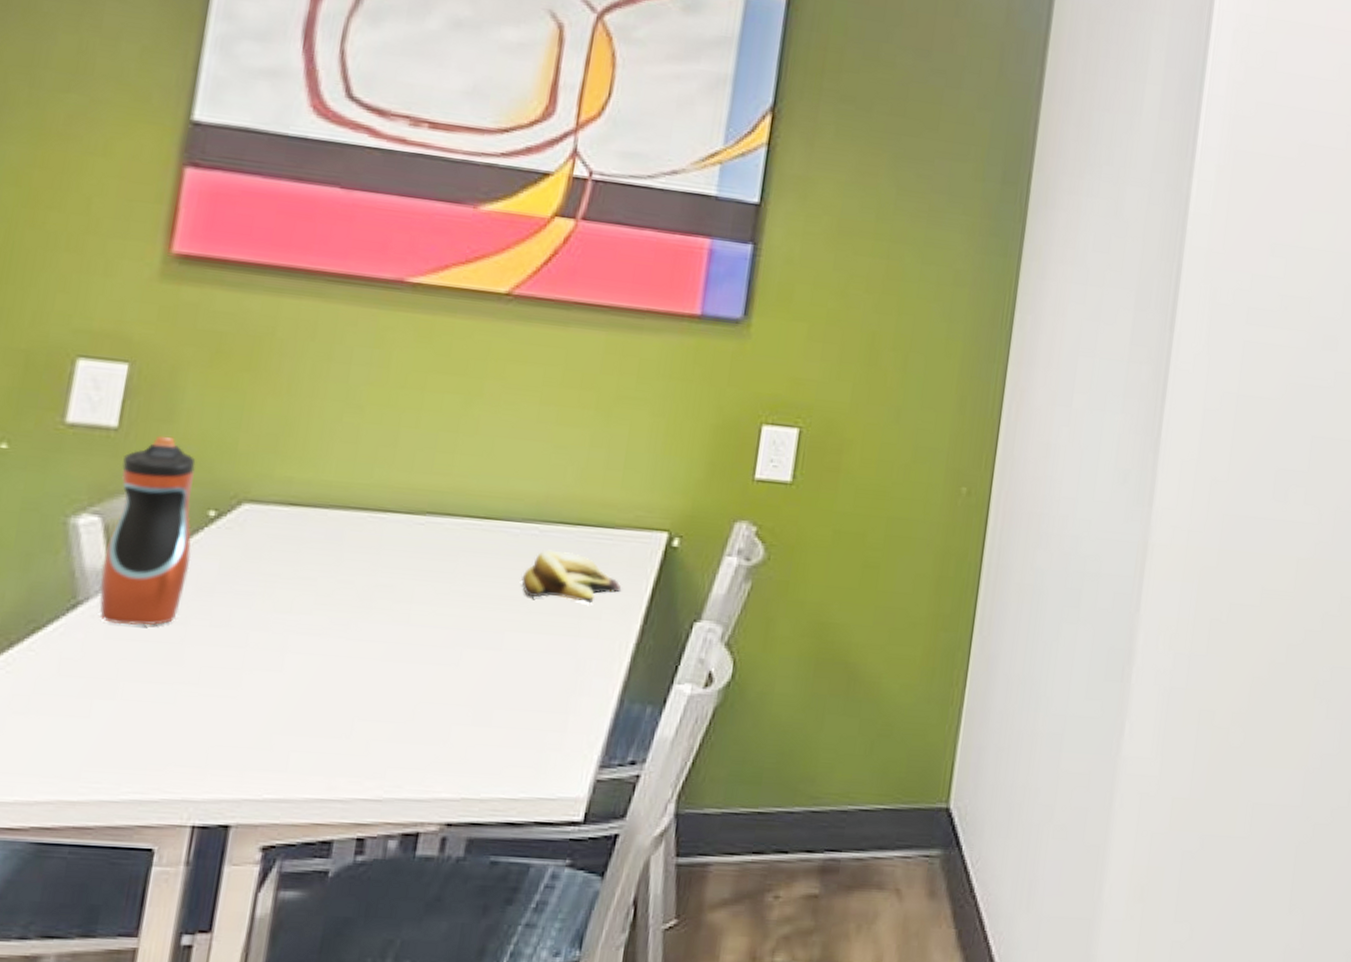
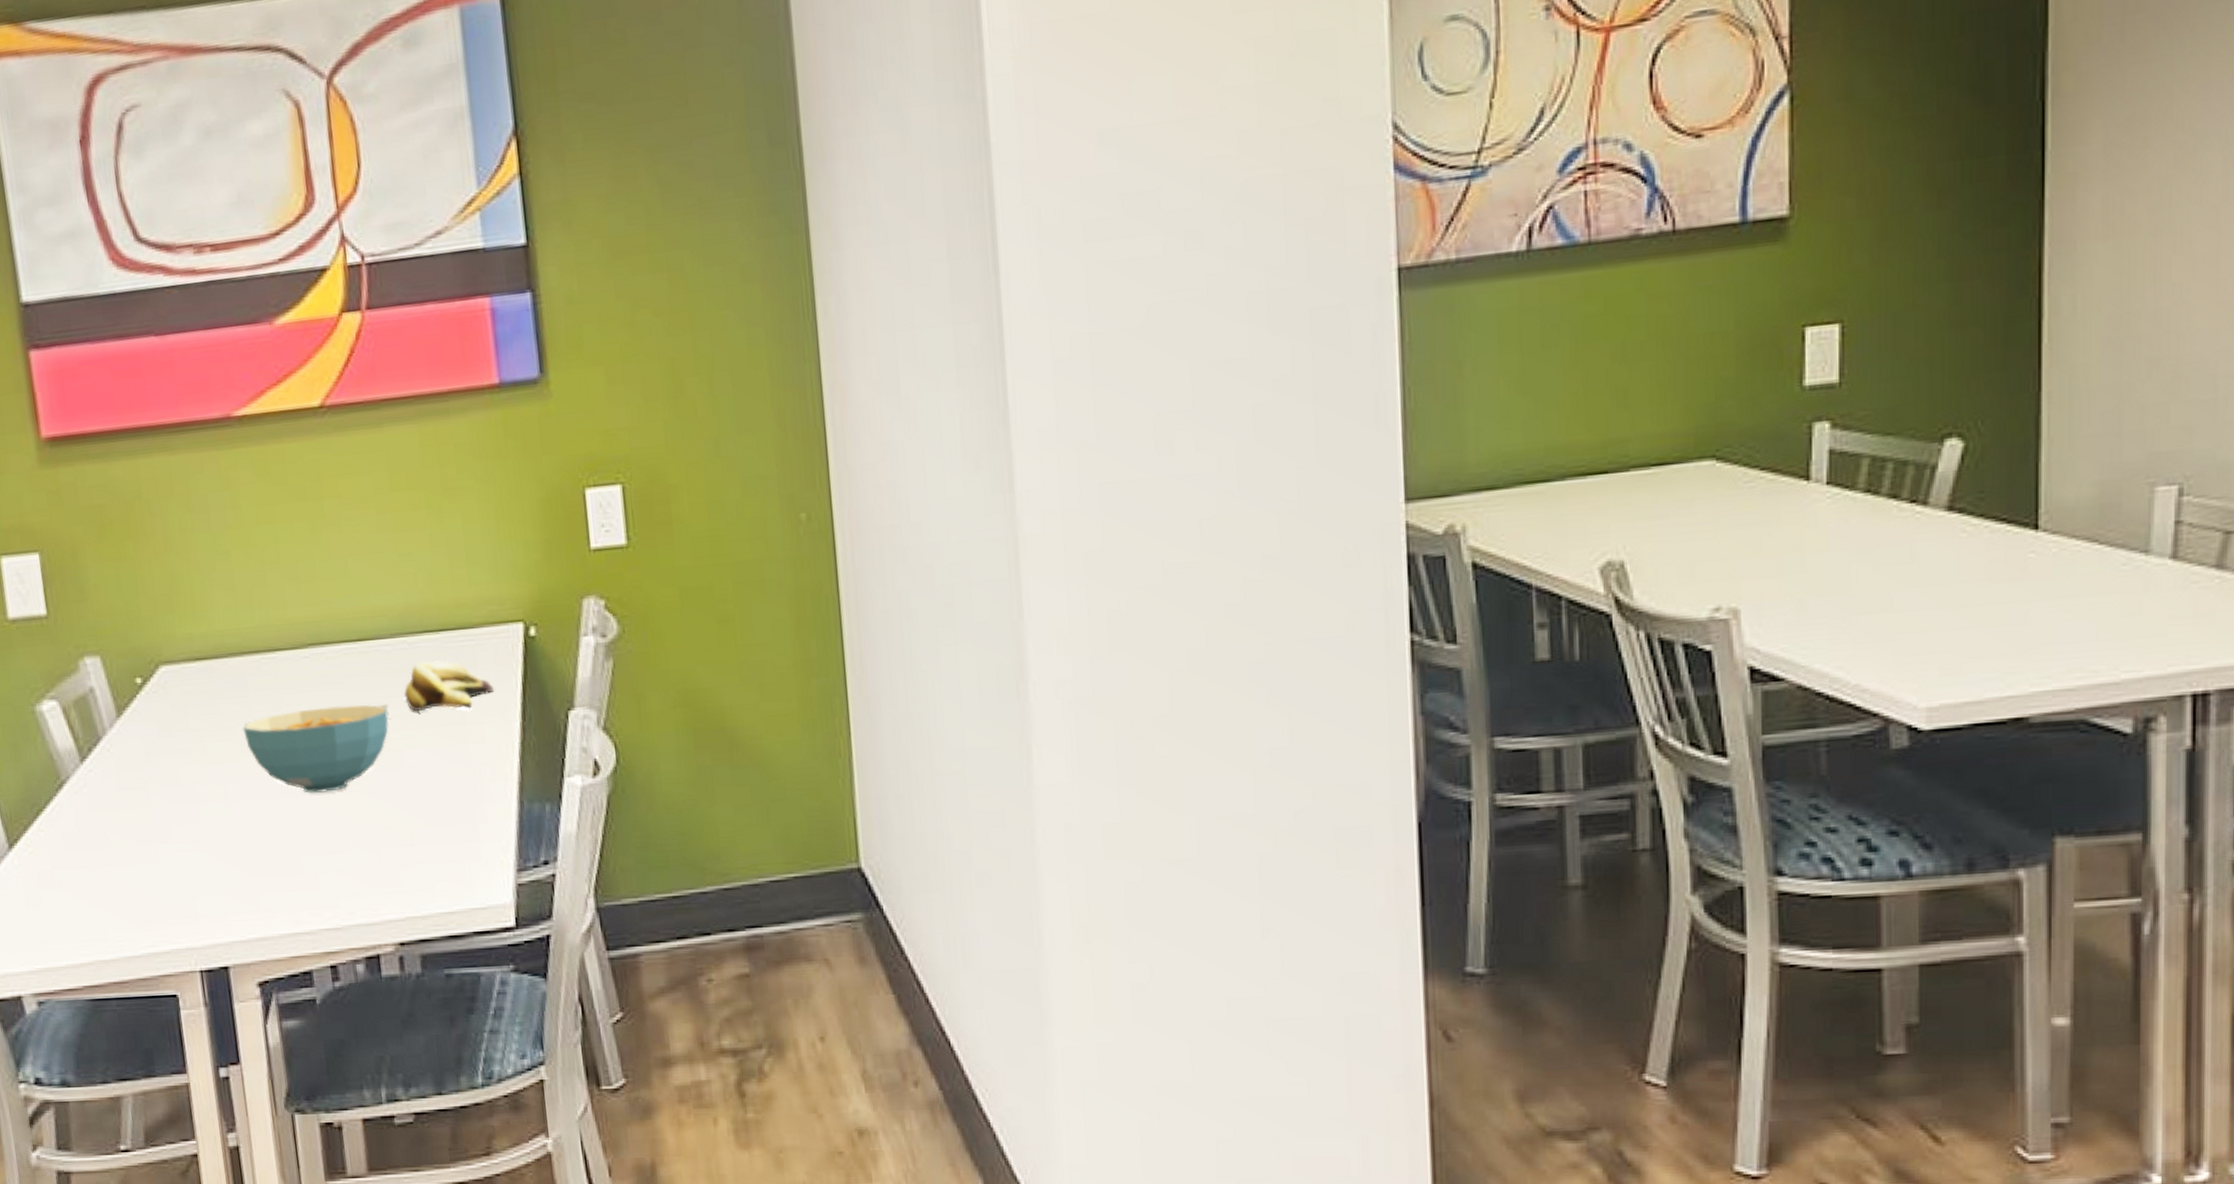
water bottle: present [99,435,196,626] -> none [59,614,138,797]
cereal bowl: none [324,573,500,661] -> present [243,704,389,794]

